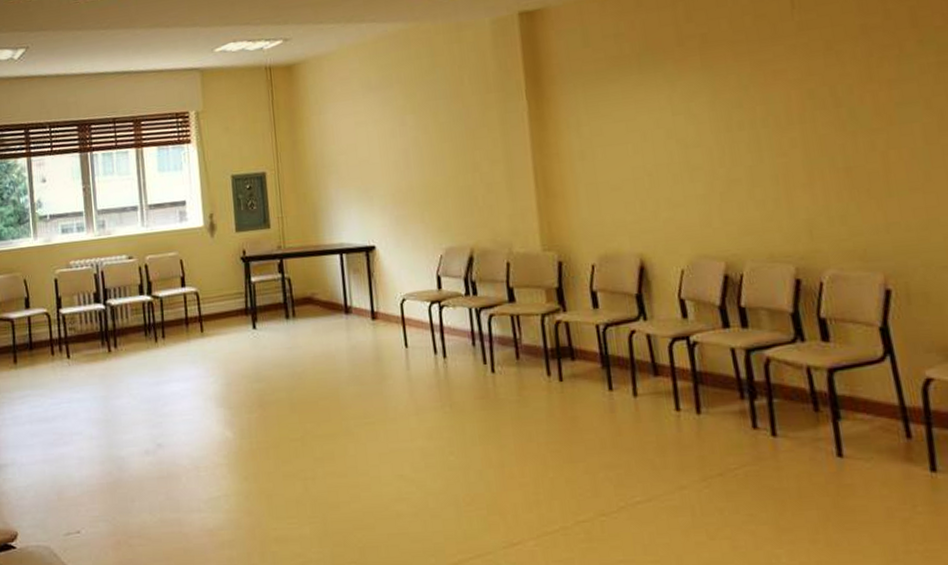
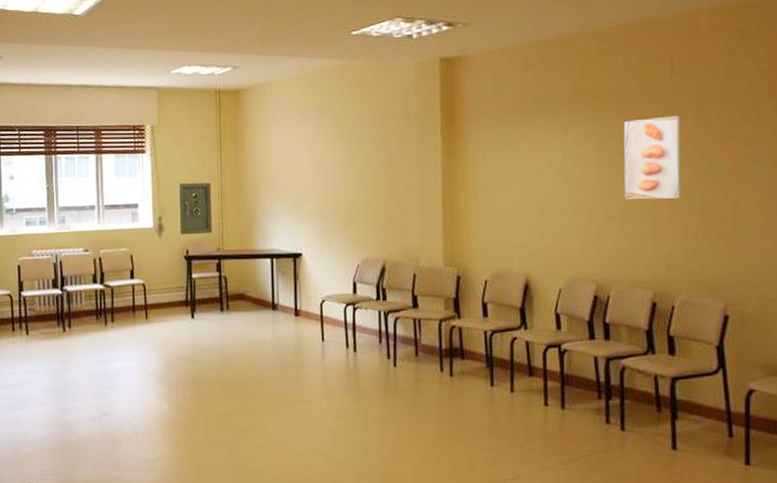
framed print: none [741,57,819,159] -> present [623,115,682,199]

